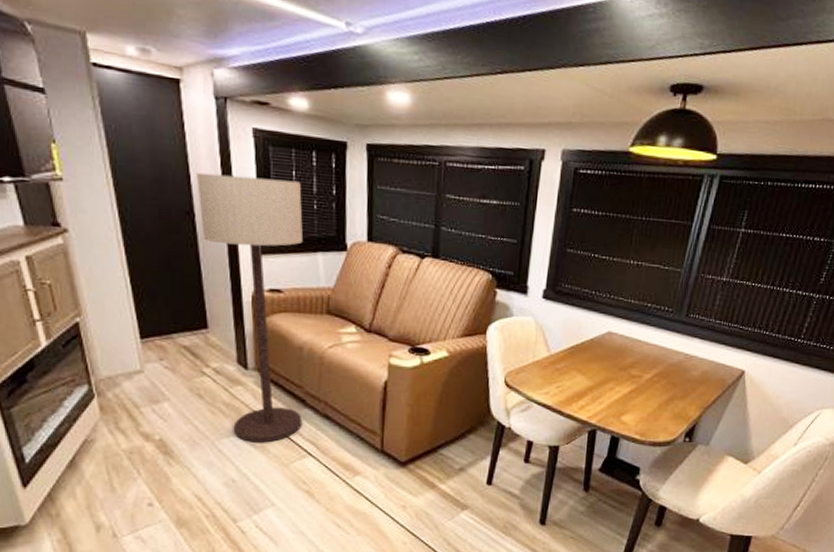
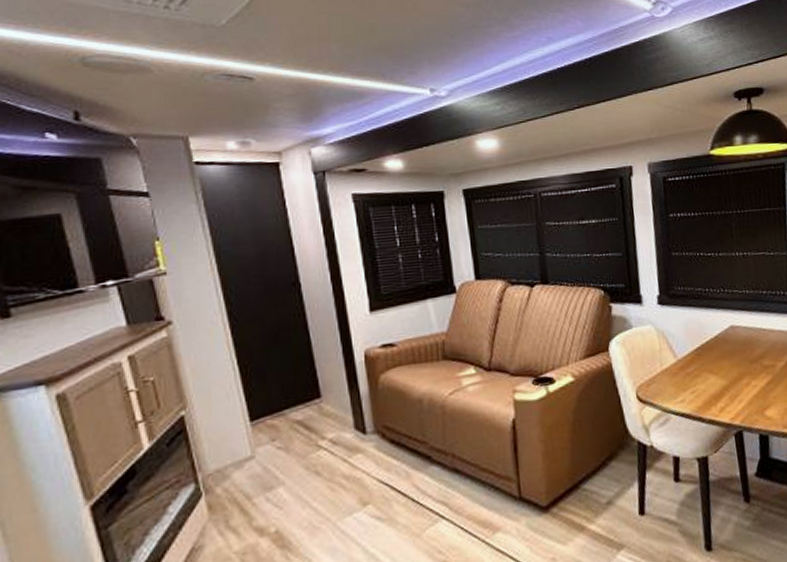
floor lamp: present [196,172,304,443] -> none [299,235,431,516]

